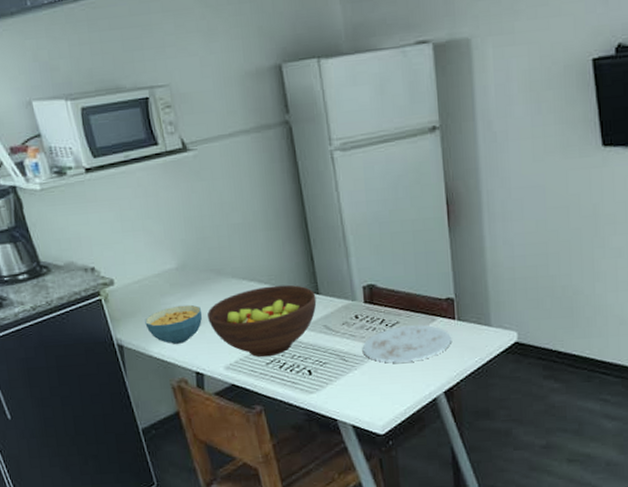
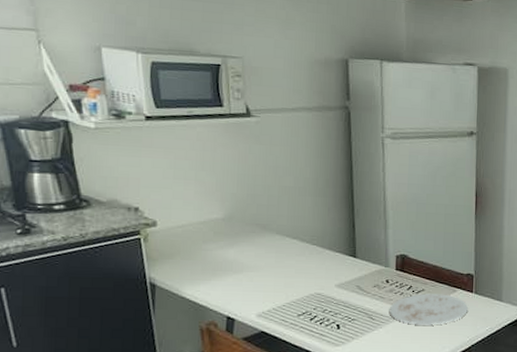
cereal bowl: present [145,304,202,344] -> none [182,253,241,289]
fruit bowl: present [208,284,317,358] -> none [247,245,353,309]

